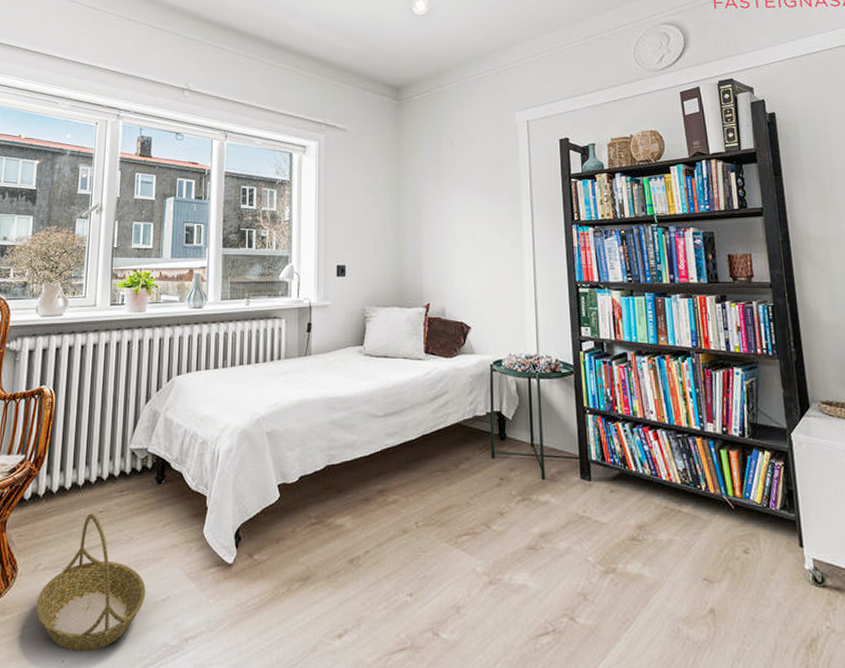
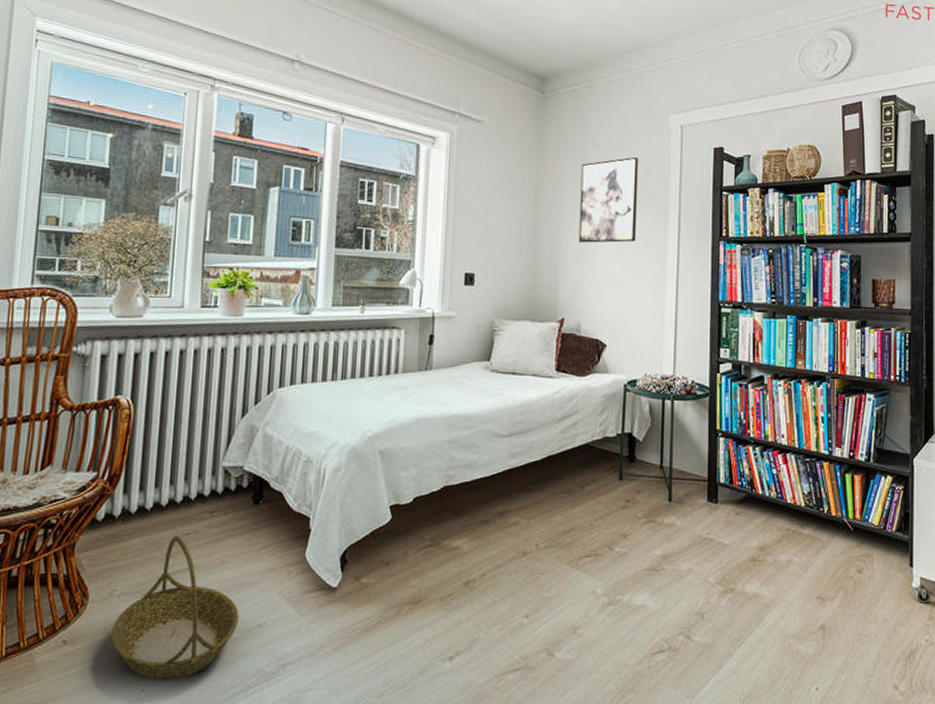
wall art: none [437,152,492,233] -> present [578,156,638,243]

